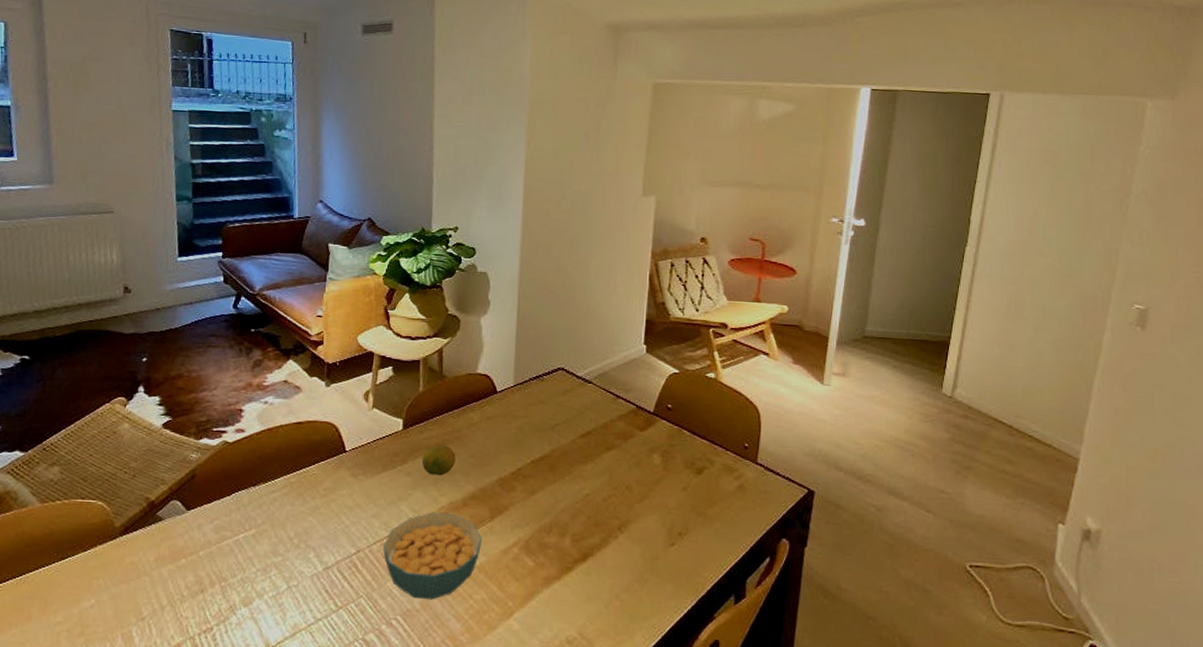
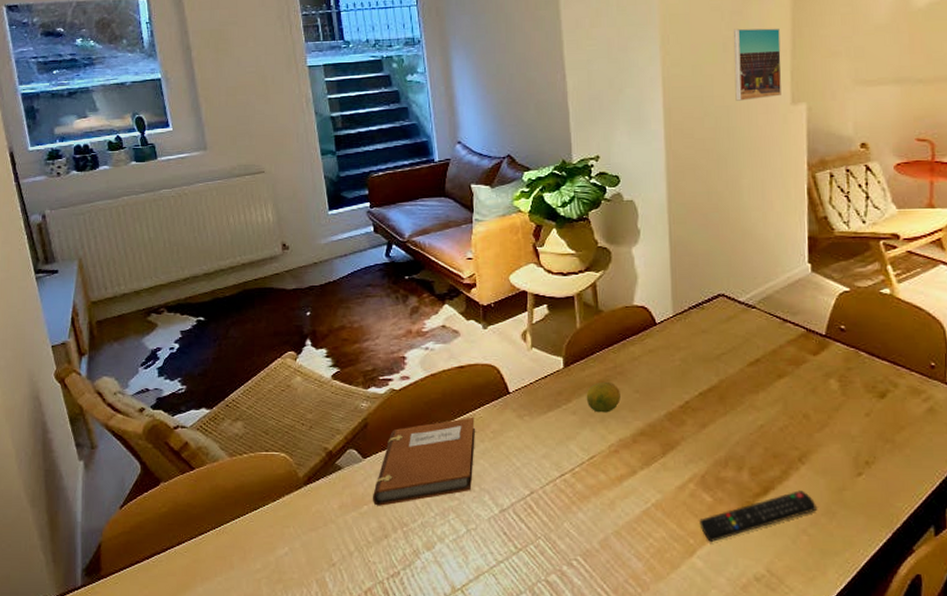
notebook: none [191,473,308,560] -> present [372,416,475,506]
cereal bowl: present [383,512,482,600] -> none [556,450,656,540]
remote control: none [519,558,630,605] -> present [699,490,817,542]
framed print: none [592,121,638,189] -> present [734,28,782,101]

